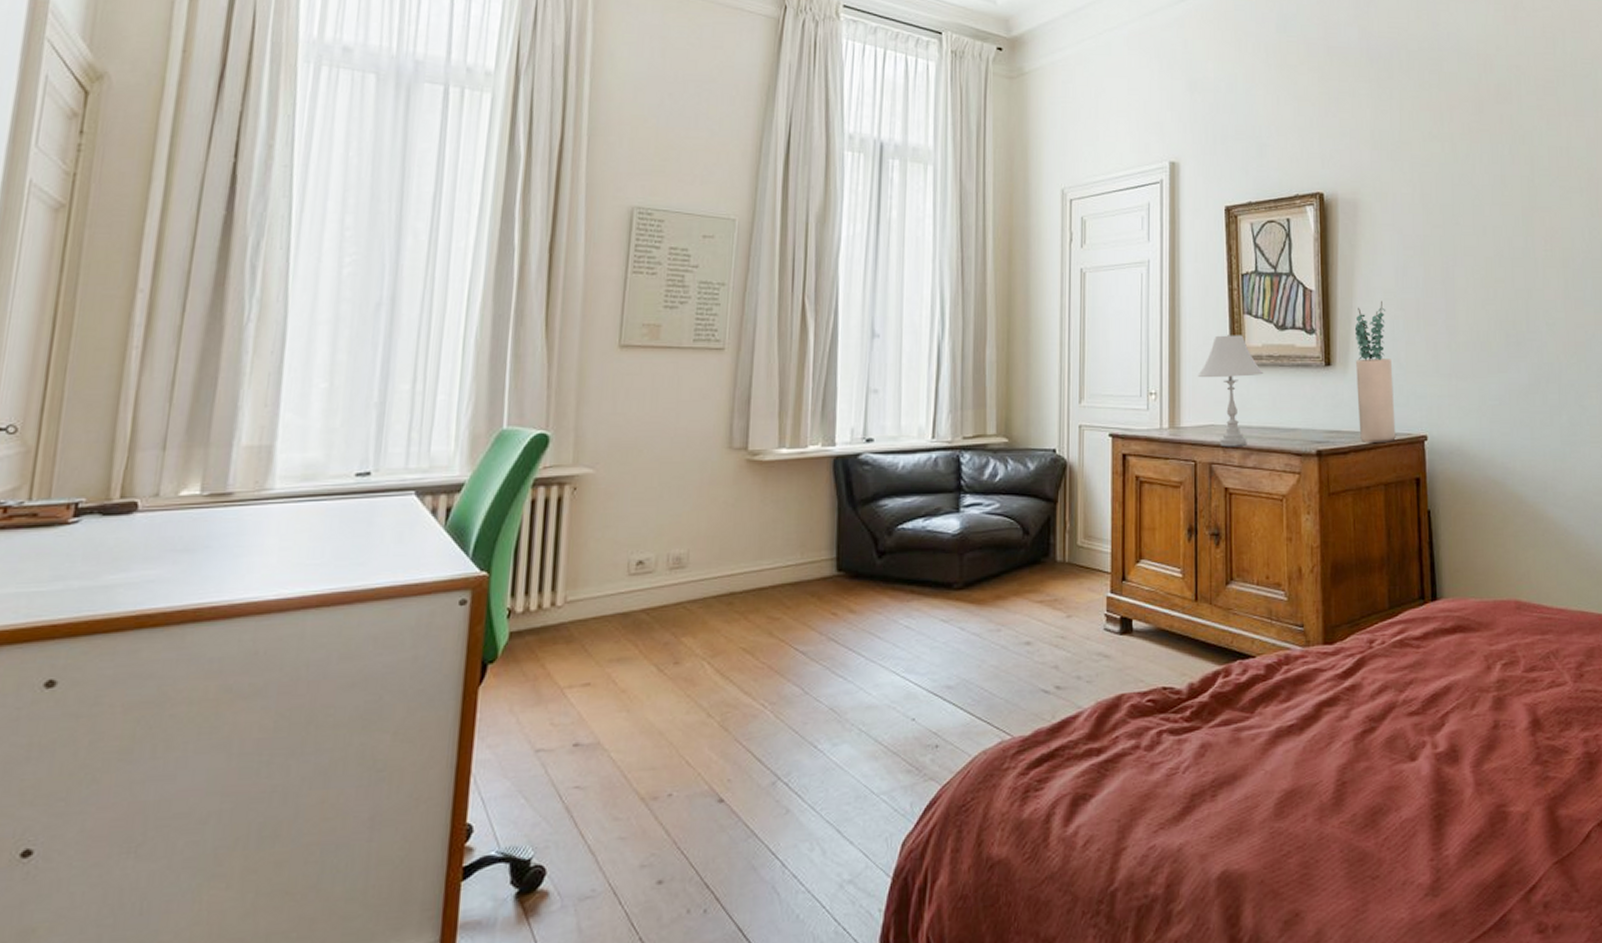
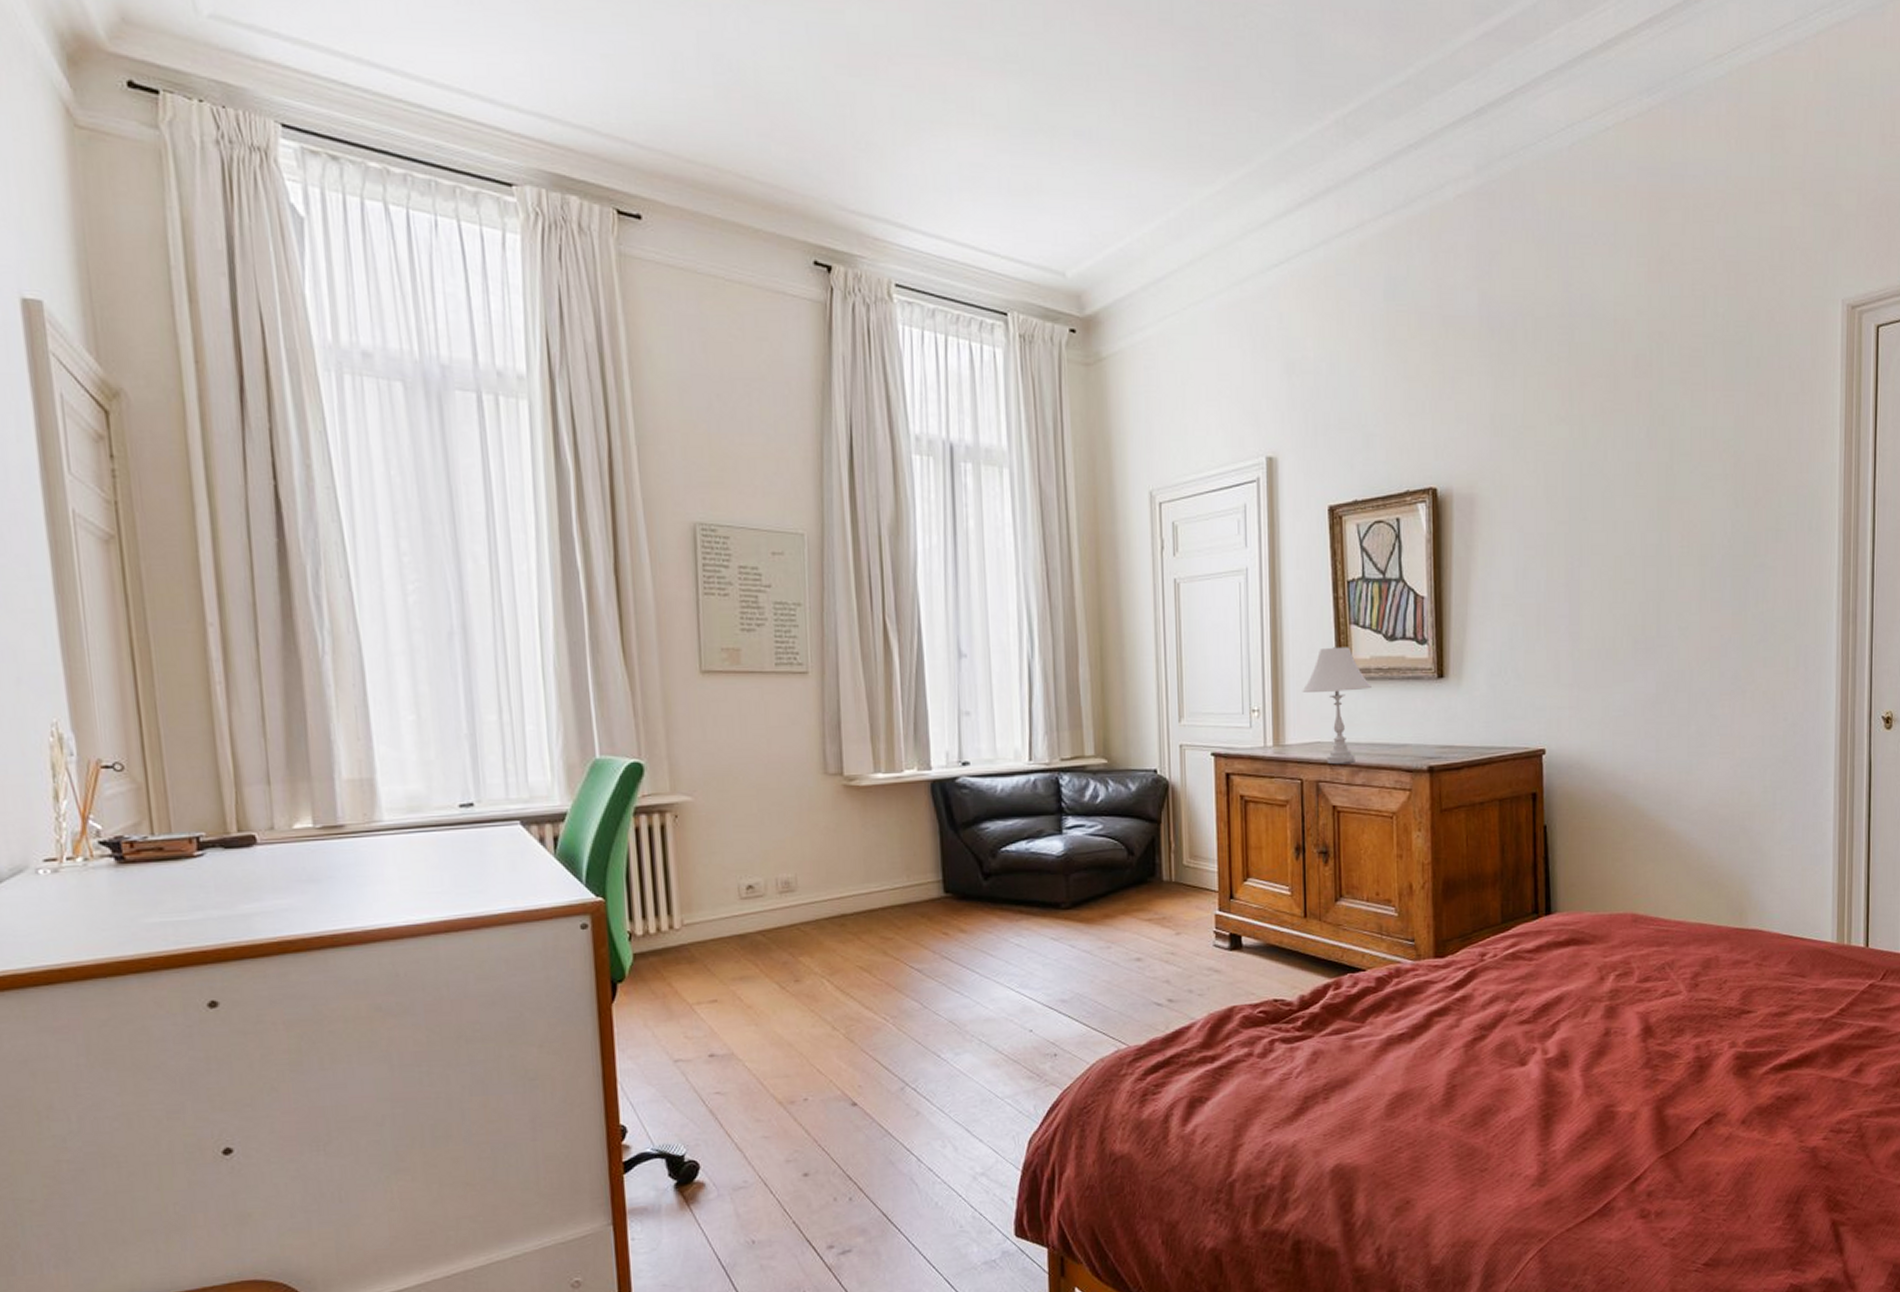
vase: present [1354,300,1396,443] -> none [1469,606,1512,758]

